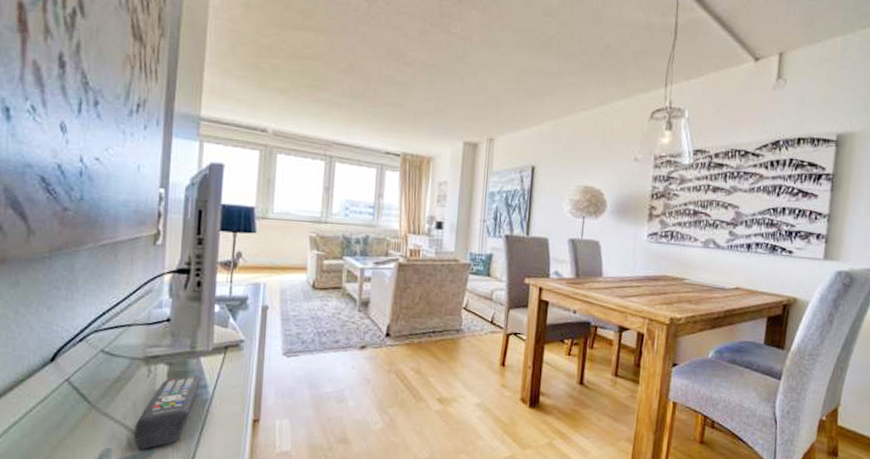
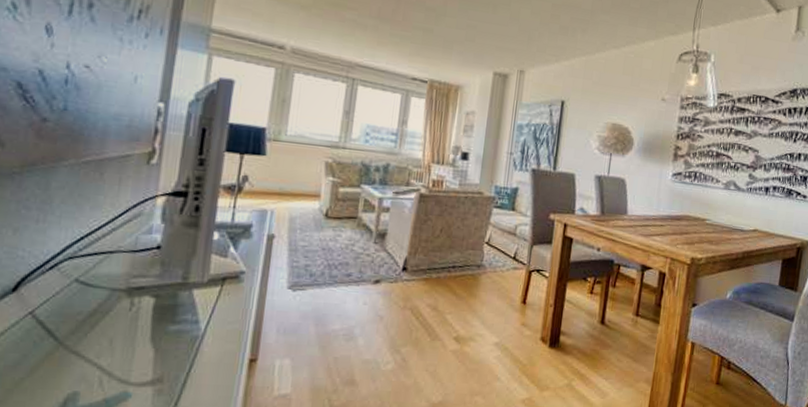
remote control: present [134,375,202,450] -> none [108,309,194,394]

